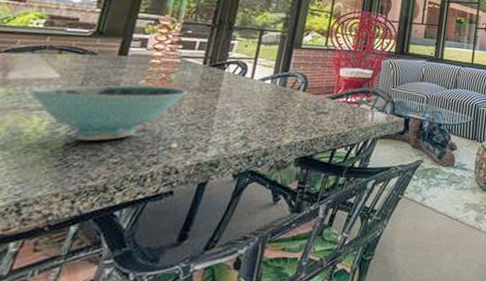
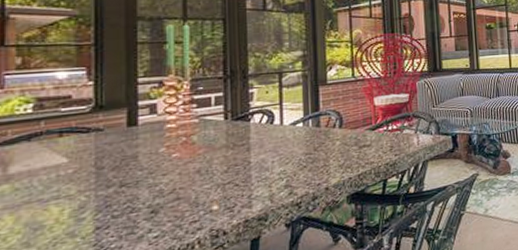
bowl: present [29,85,189,141] -> none [39,148,216,222]

